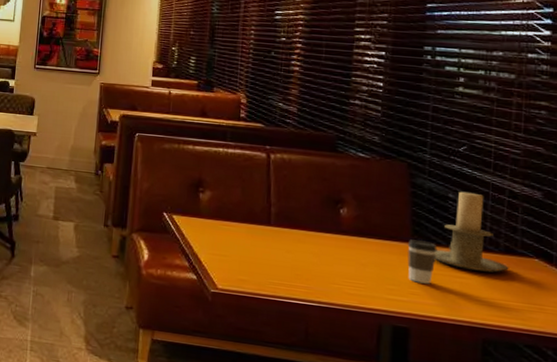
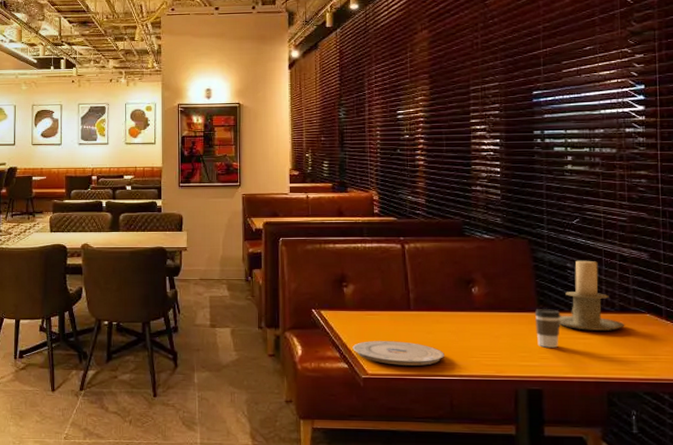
plate: none [203,253,304,287] -> present [352,341,444,366]

